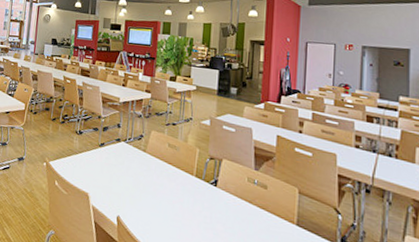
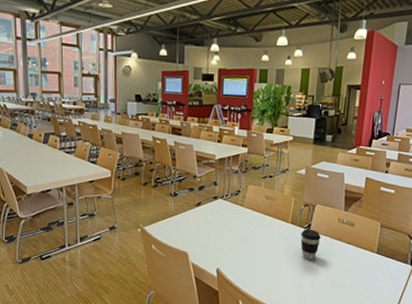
coffee cup: none [206,184,230,223] -> present [300,229,321,260]

